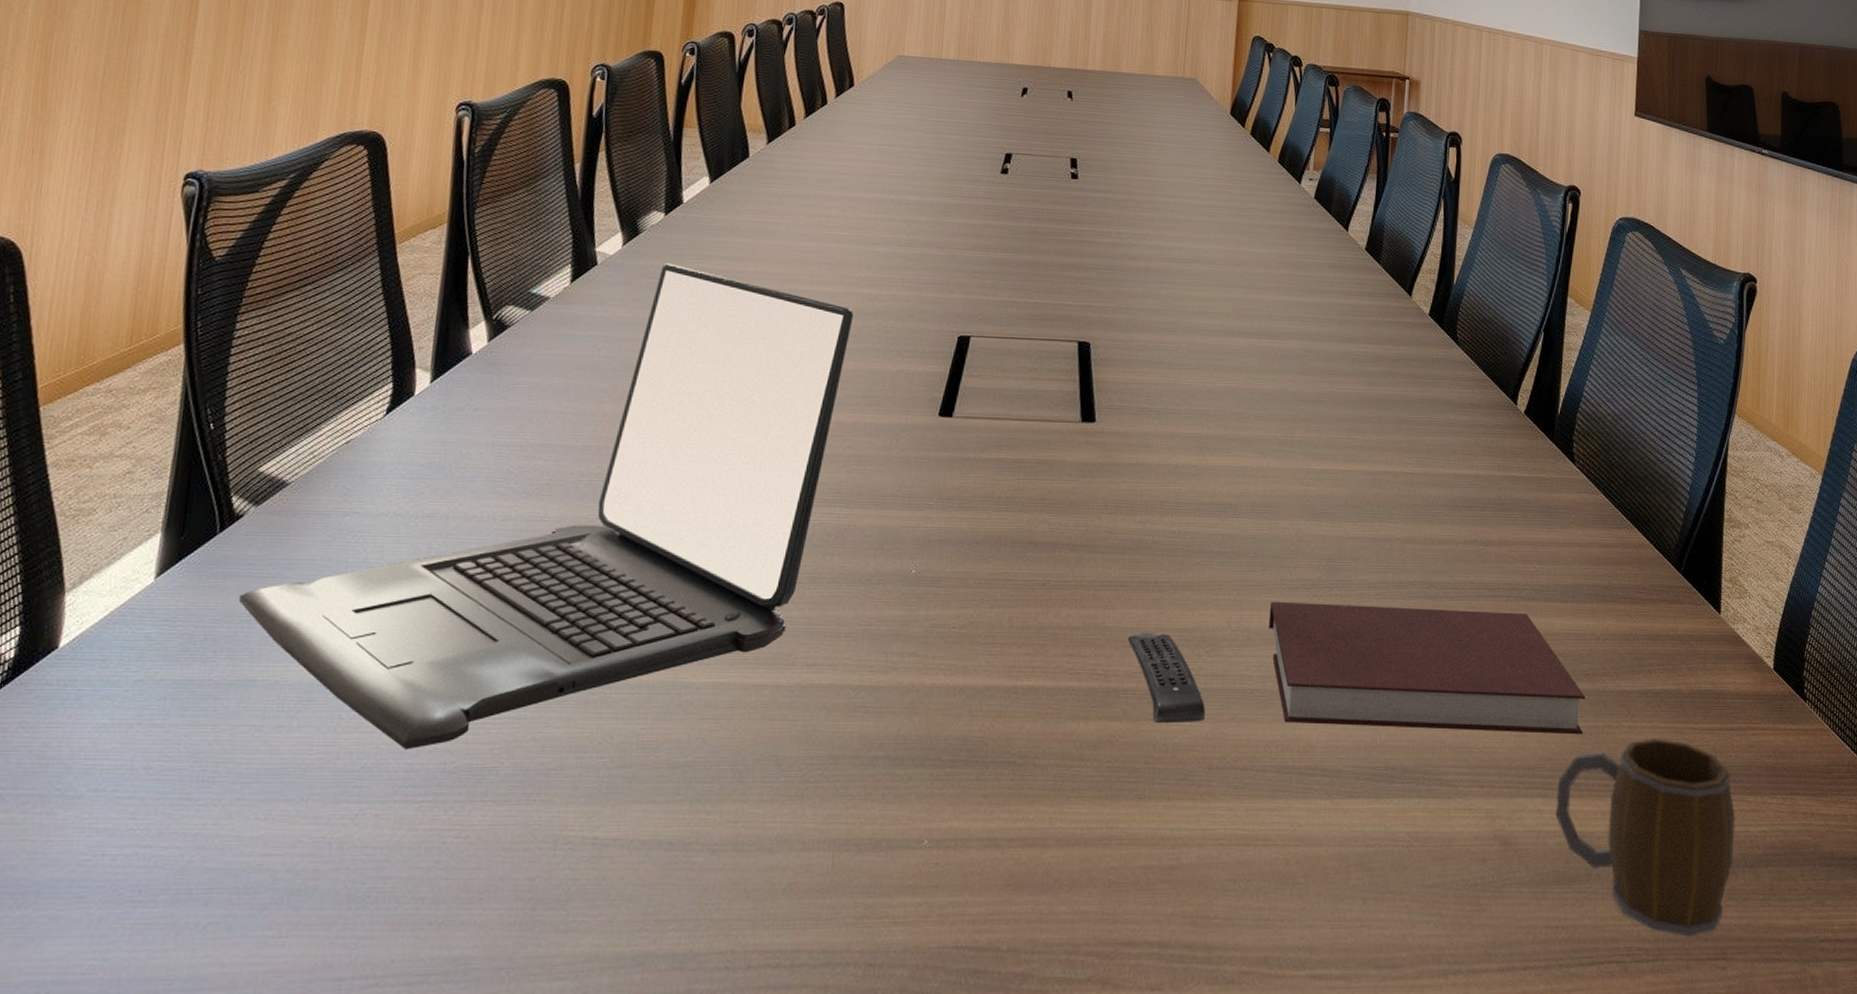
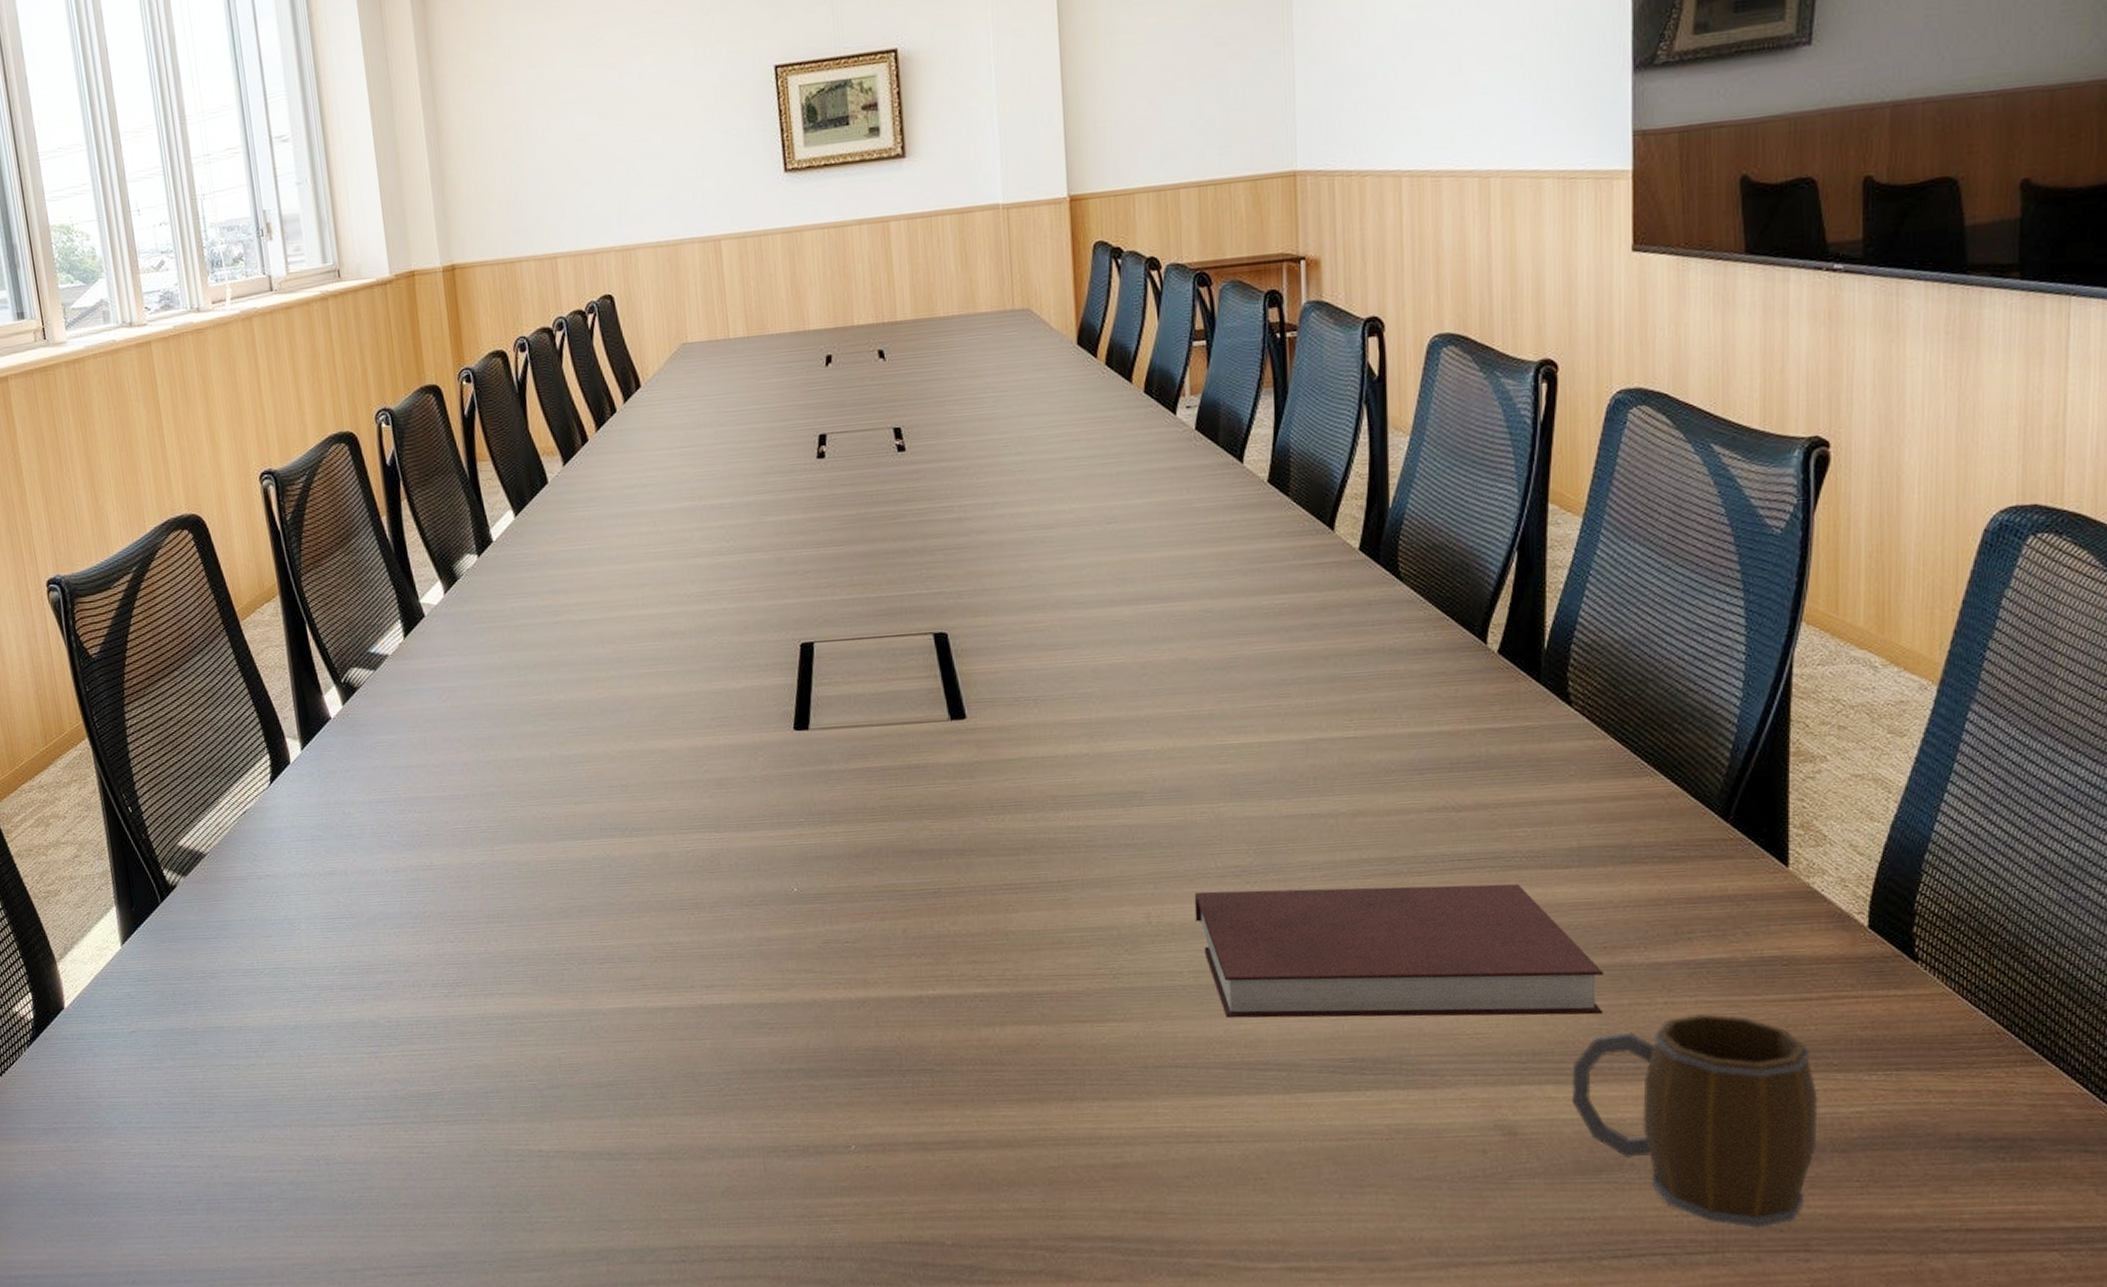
laptop: present [238,263,854,750] -> none [191,606,687,1081]
remote control: present [1127,631,1206,724] -> none [1035,932,1134,1025]

